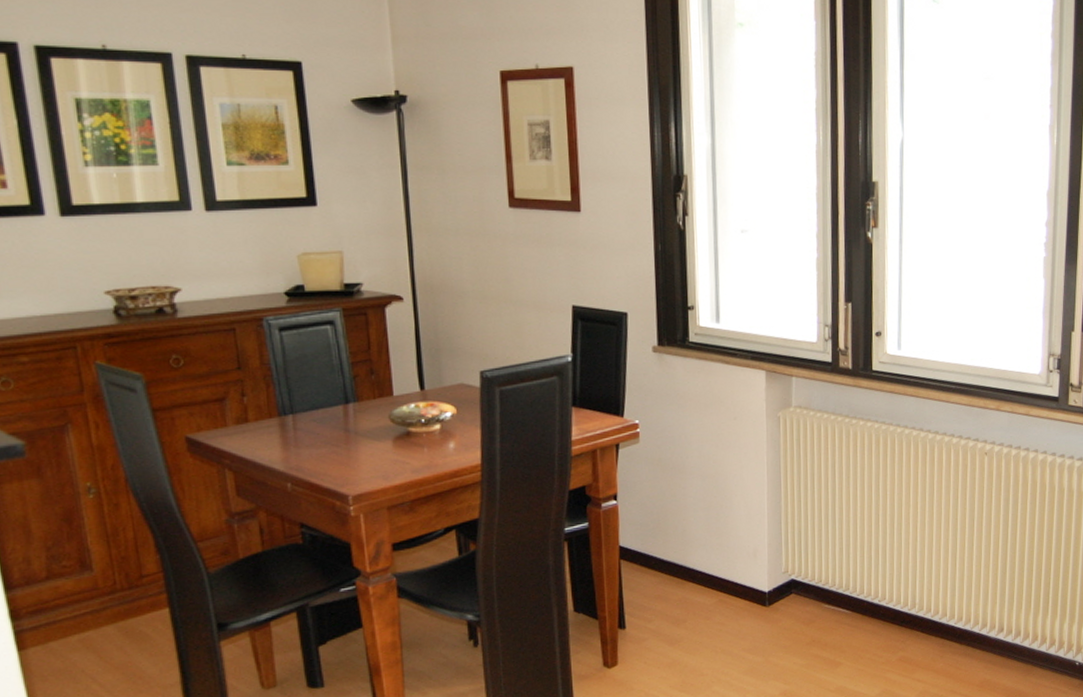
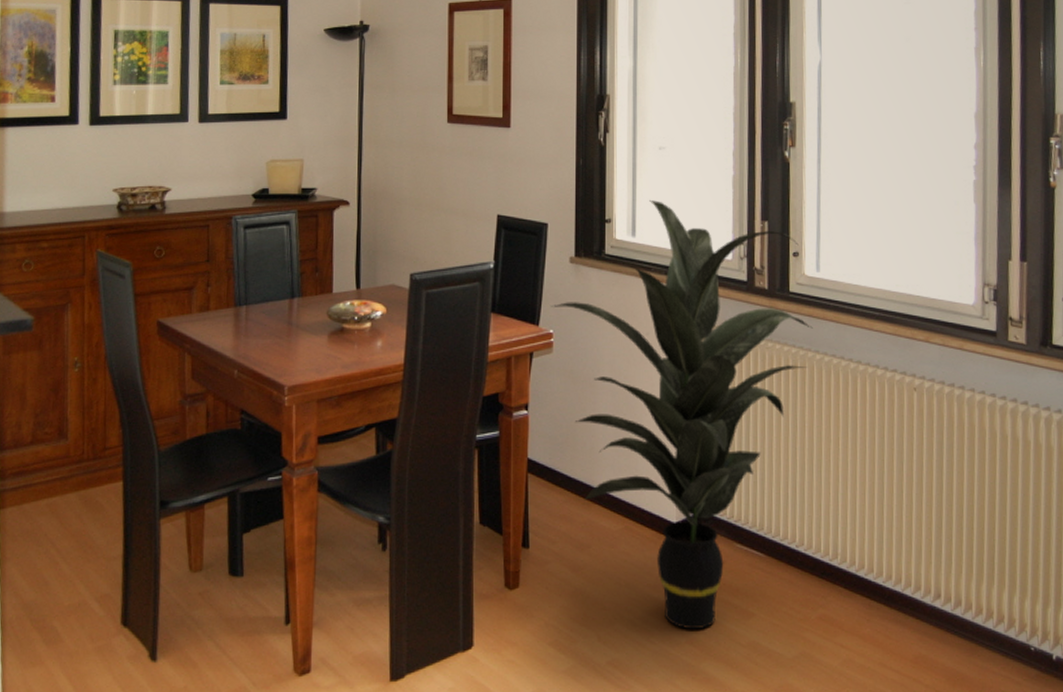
indoor plant: none [635,284,894,684] -> present [551,199,813,630]

